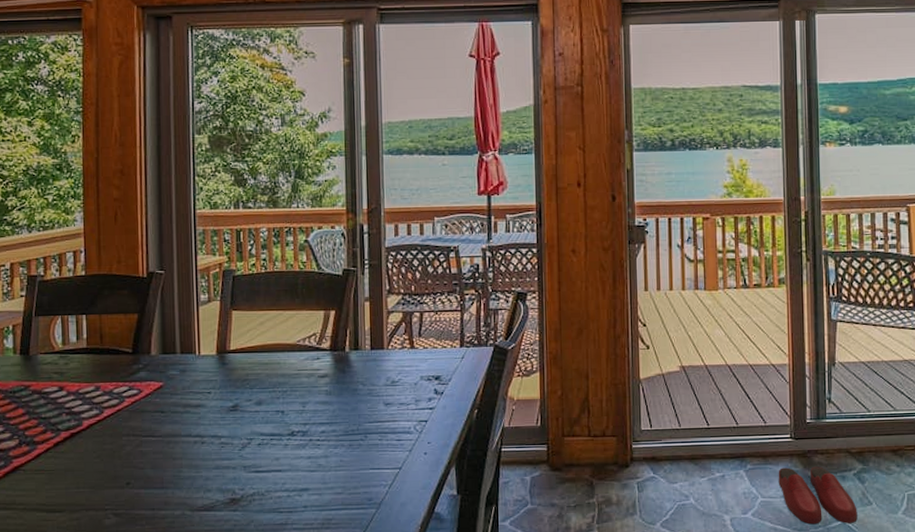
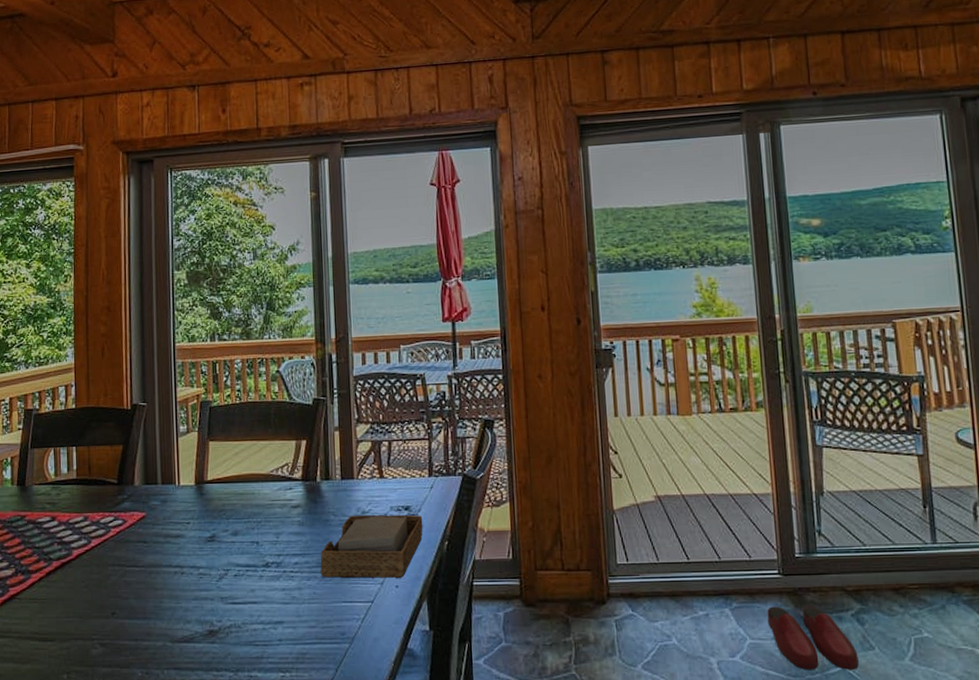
napkin holder: none [348,384,453,446] -> present [320,514,423,578]

